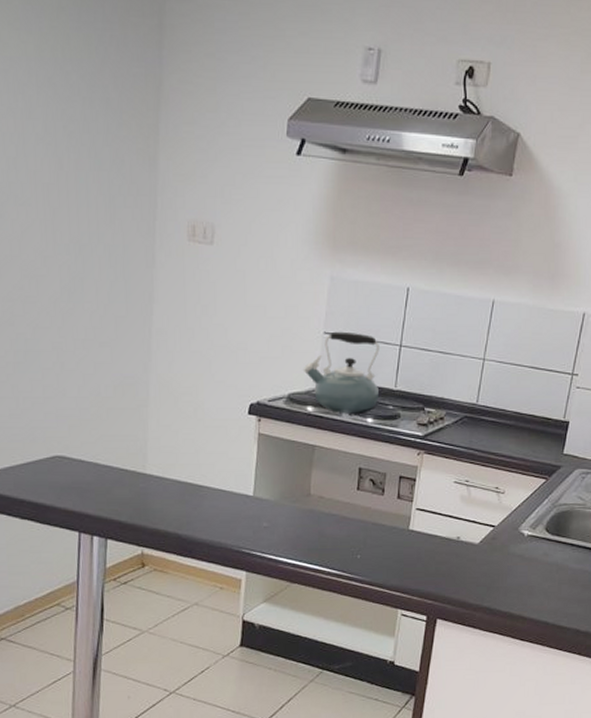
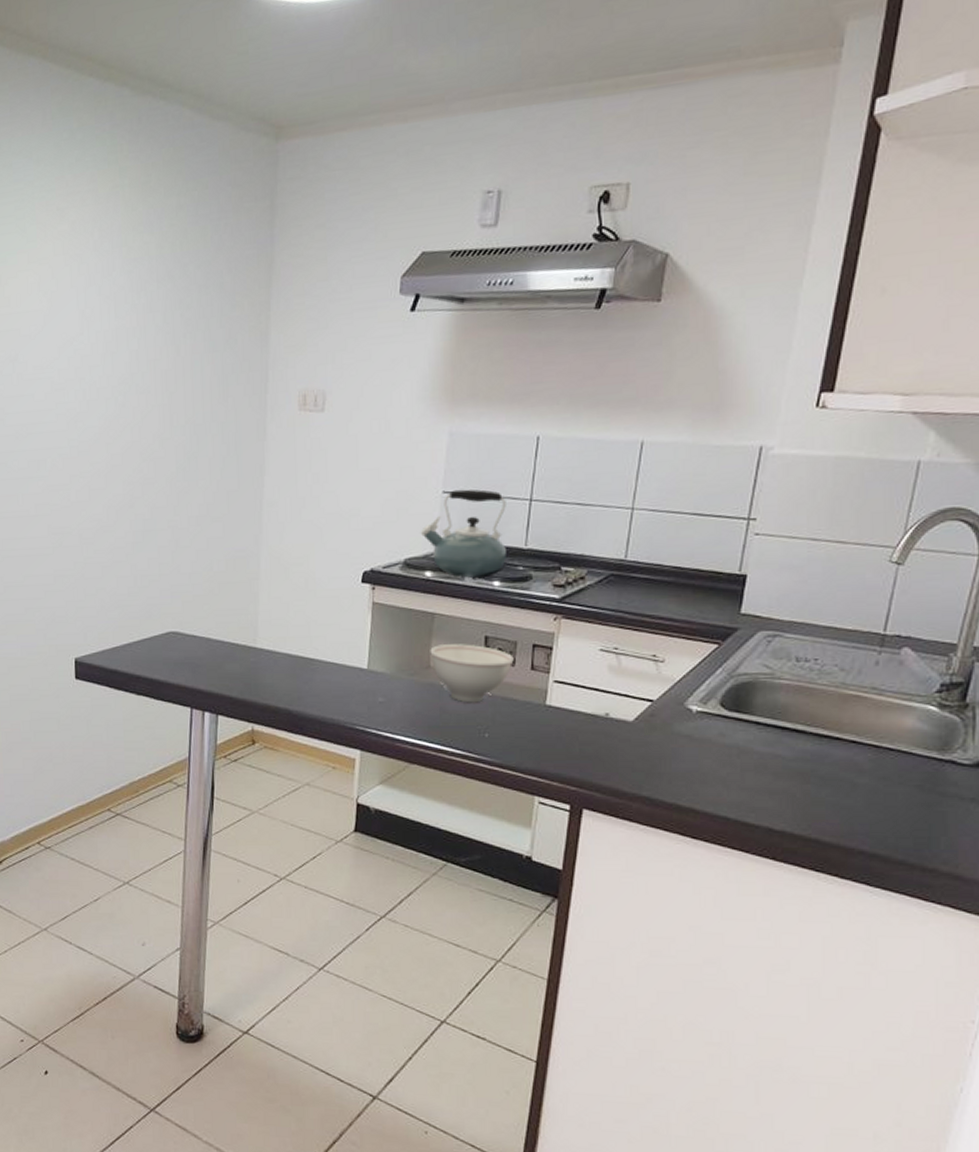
bowl: none [310,474,383,528] -> present [430,644,514,703]

